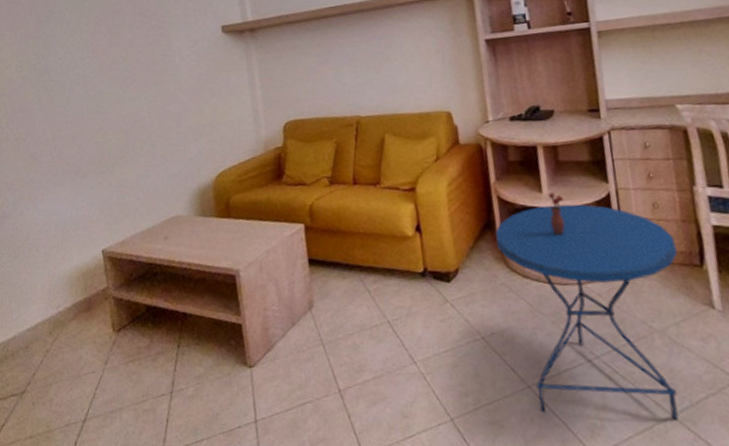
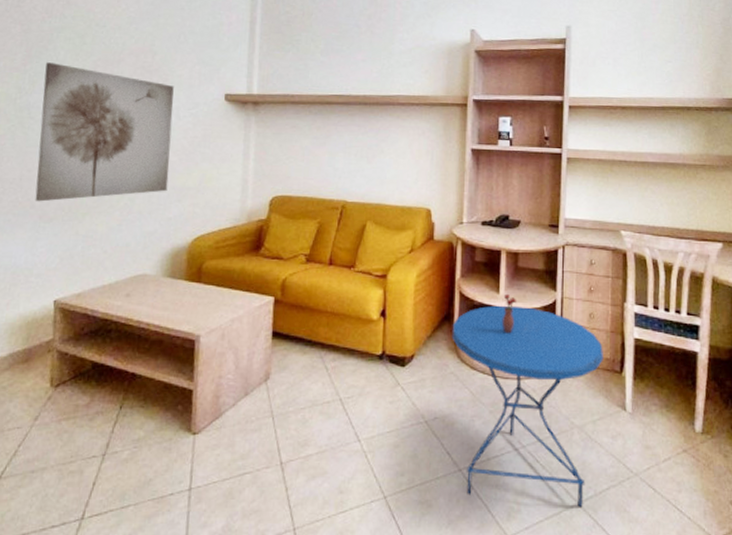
wall art: none [55,24,184,159] -> present [35,62,174,202]

